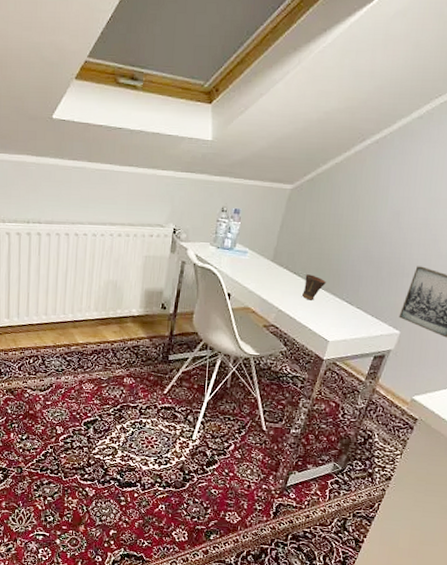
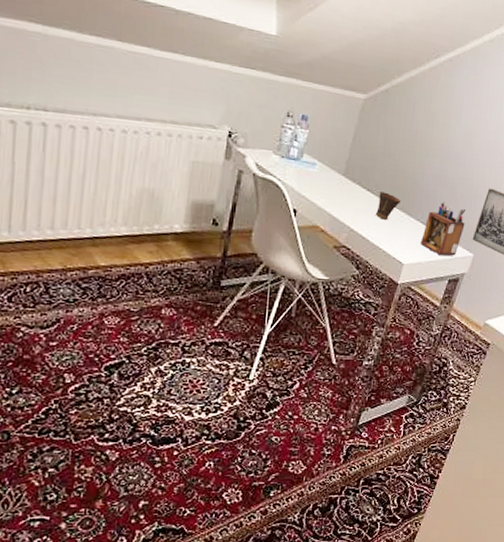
desk organizer: none [346,281,393,334] -> present [421,201,466,256]

